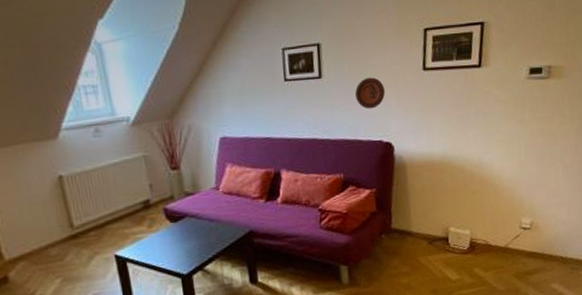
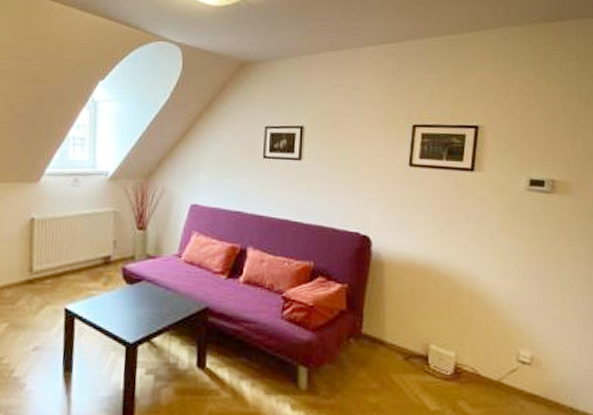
decorative plate: present [355,77,385,110] -> none [335,165,366,198]

